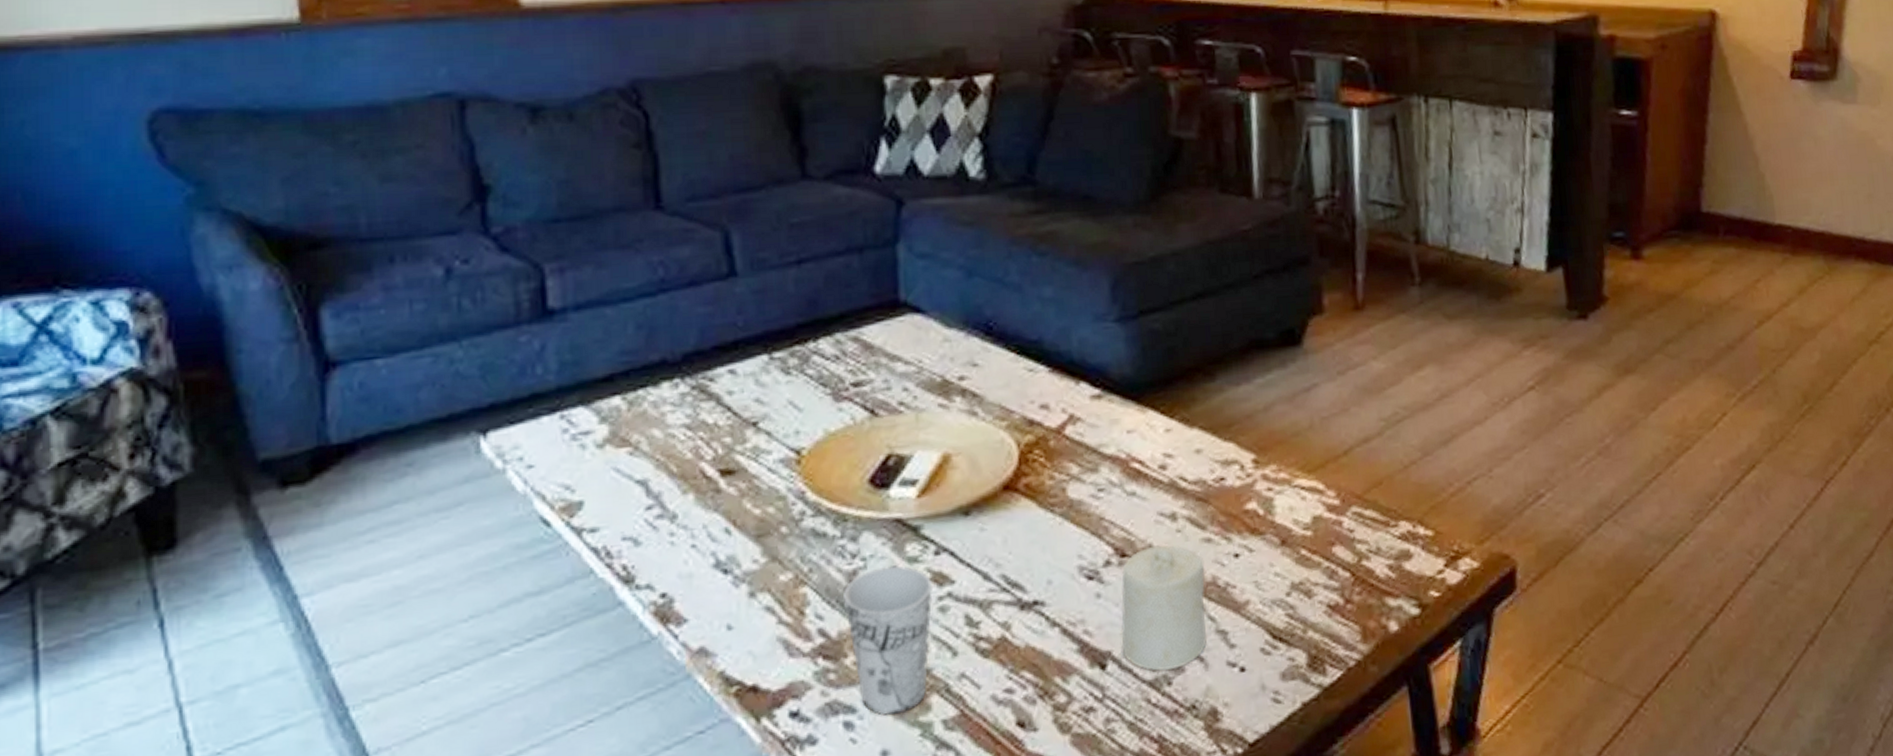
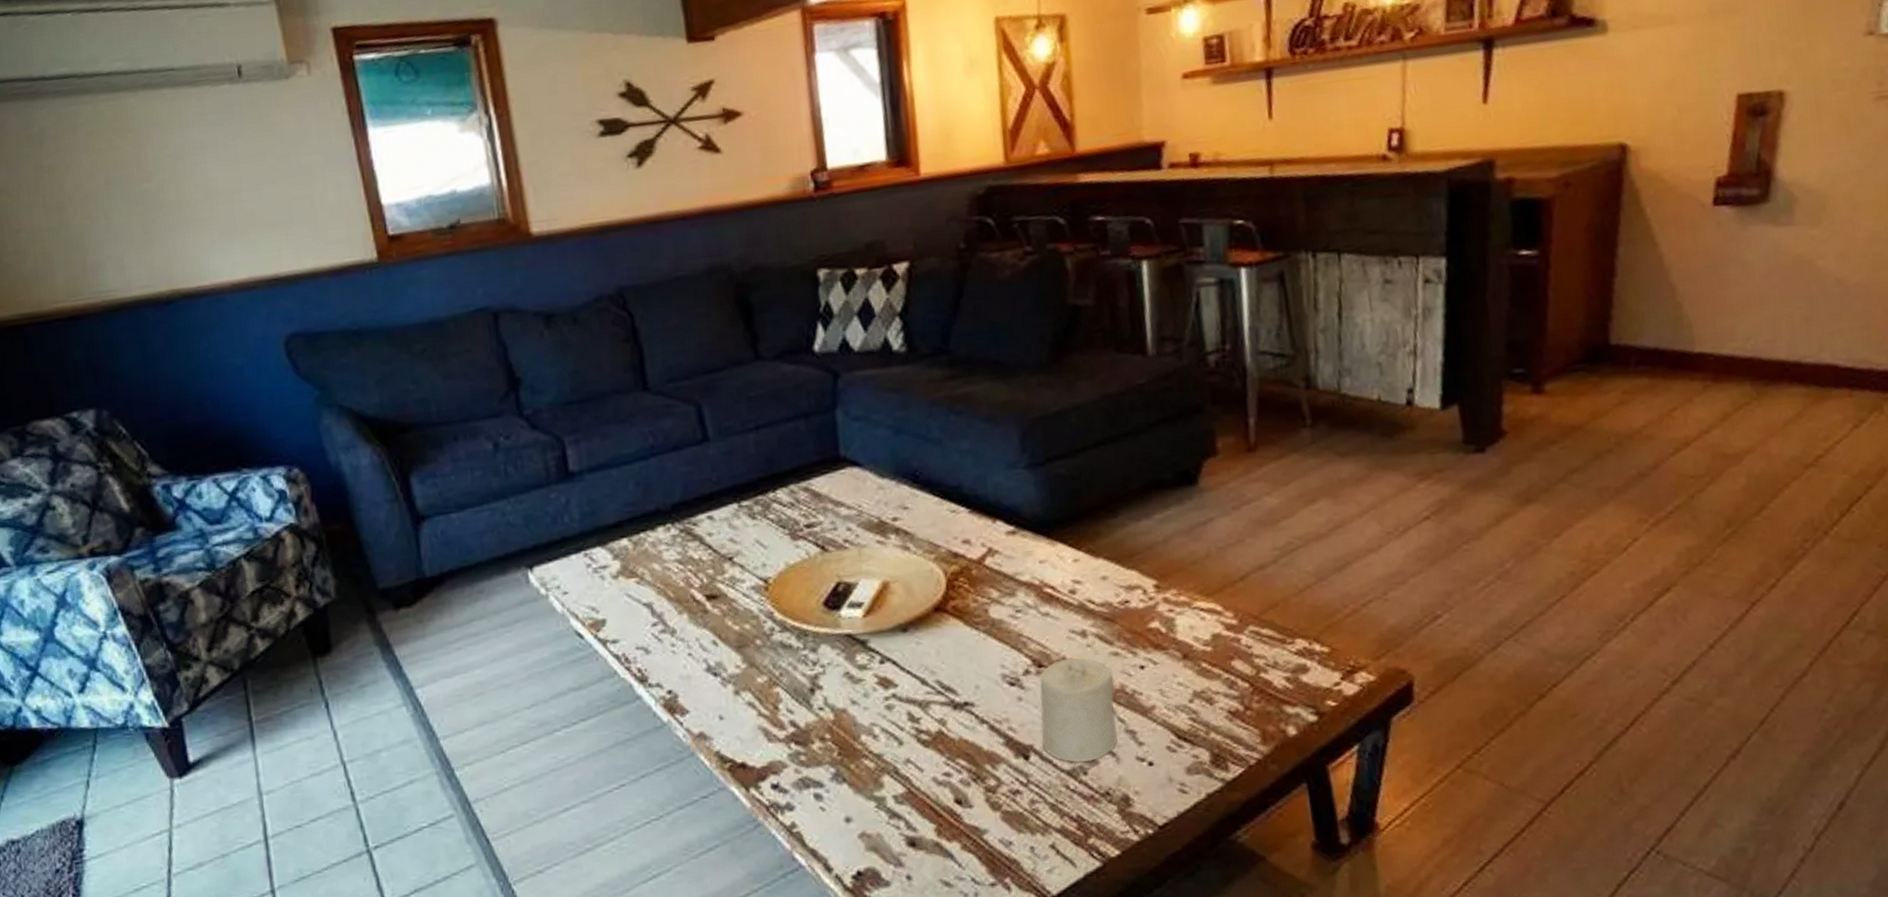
cup: present [844,565,933,715] -> none [808,671,880,790]

